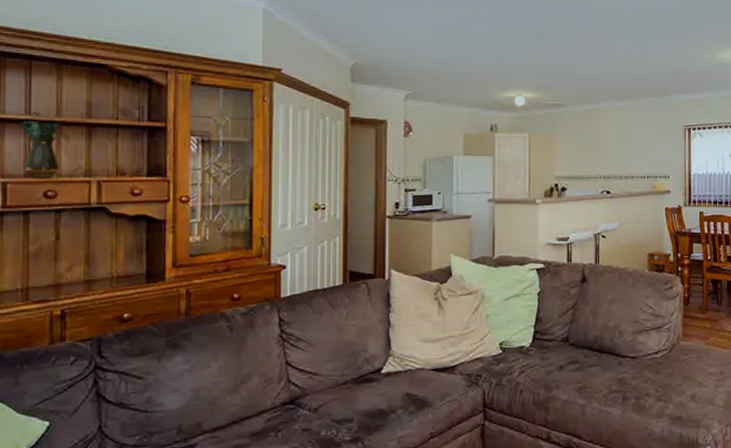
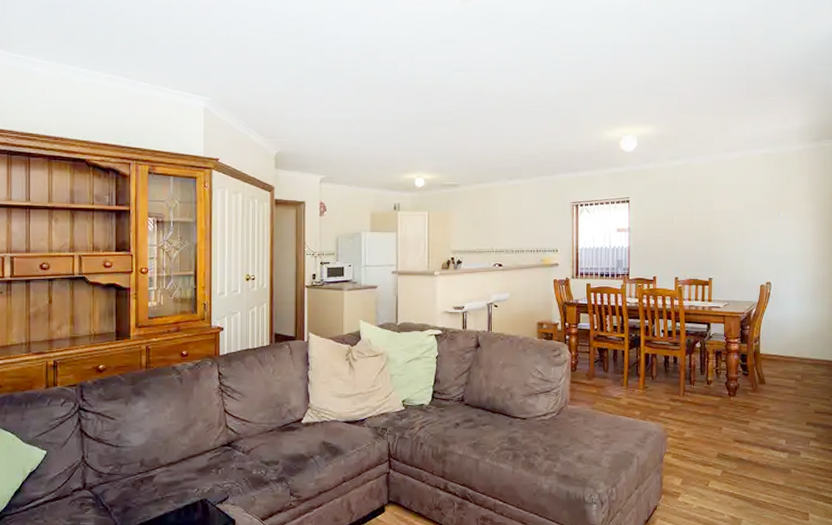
vase: present [18,111,60,179] -> none [21,199,51,254]

